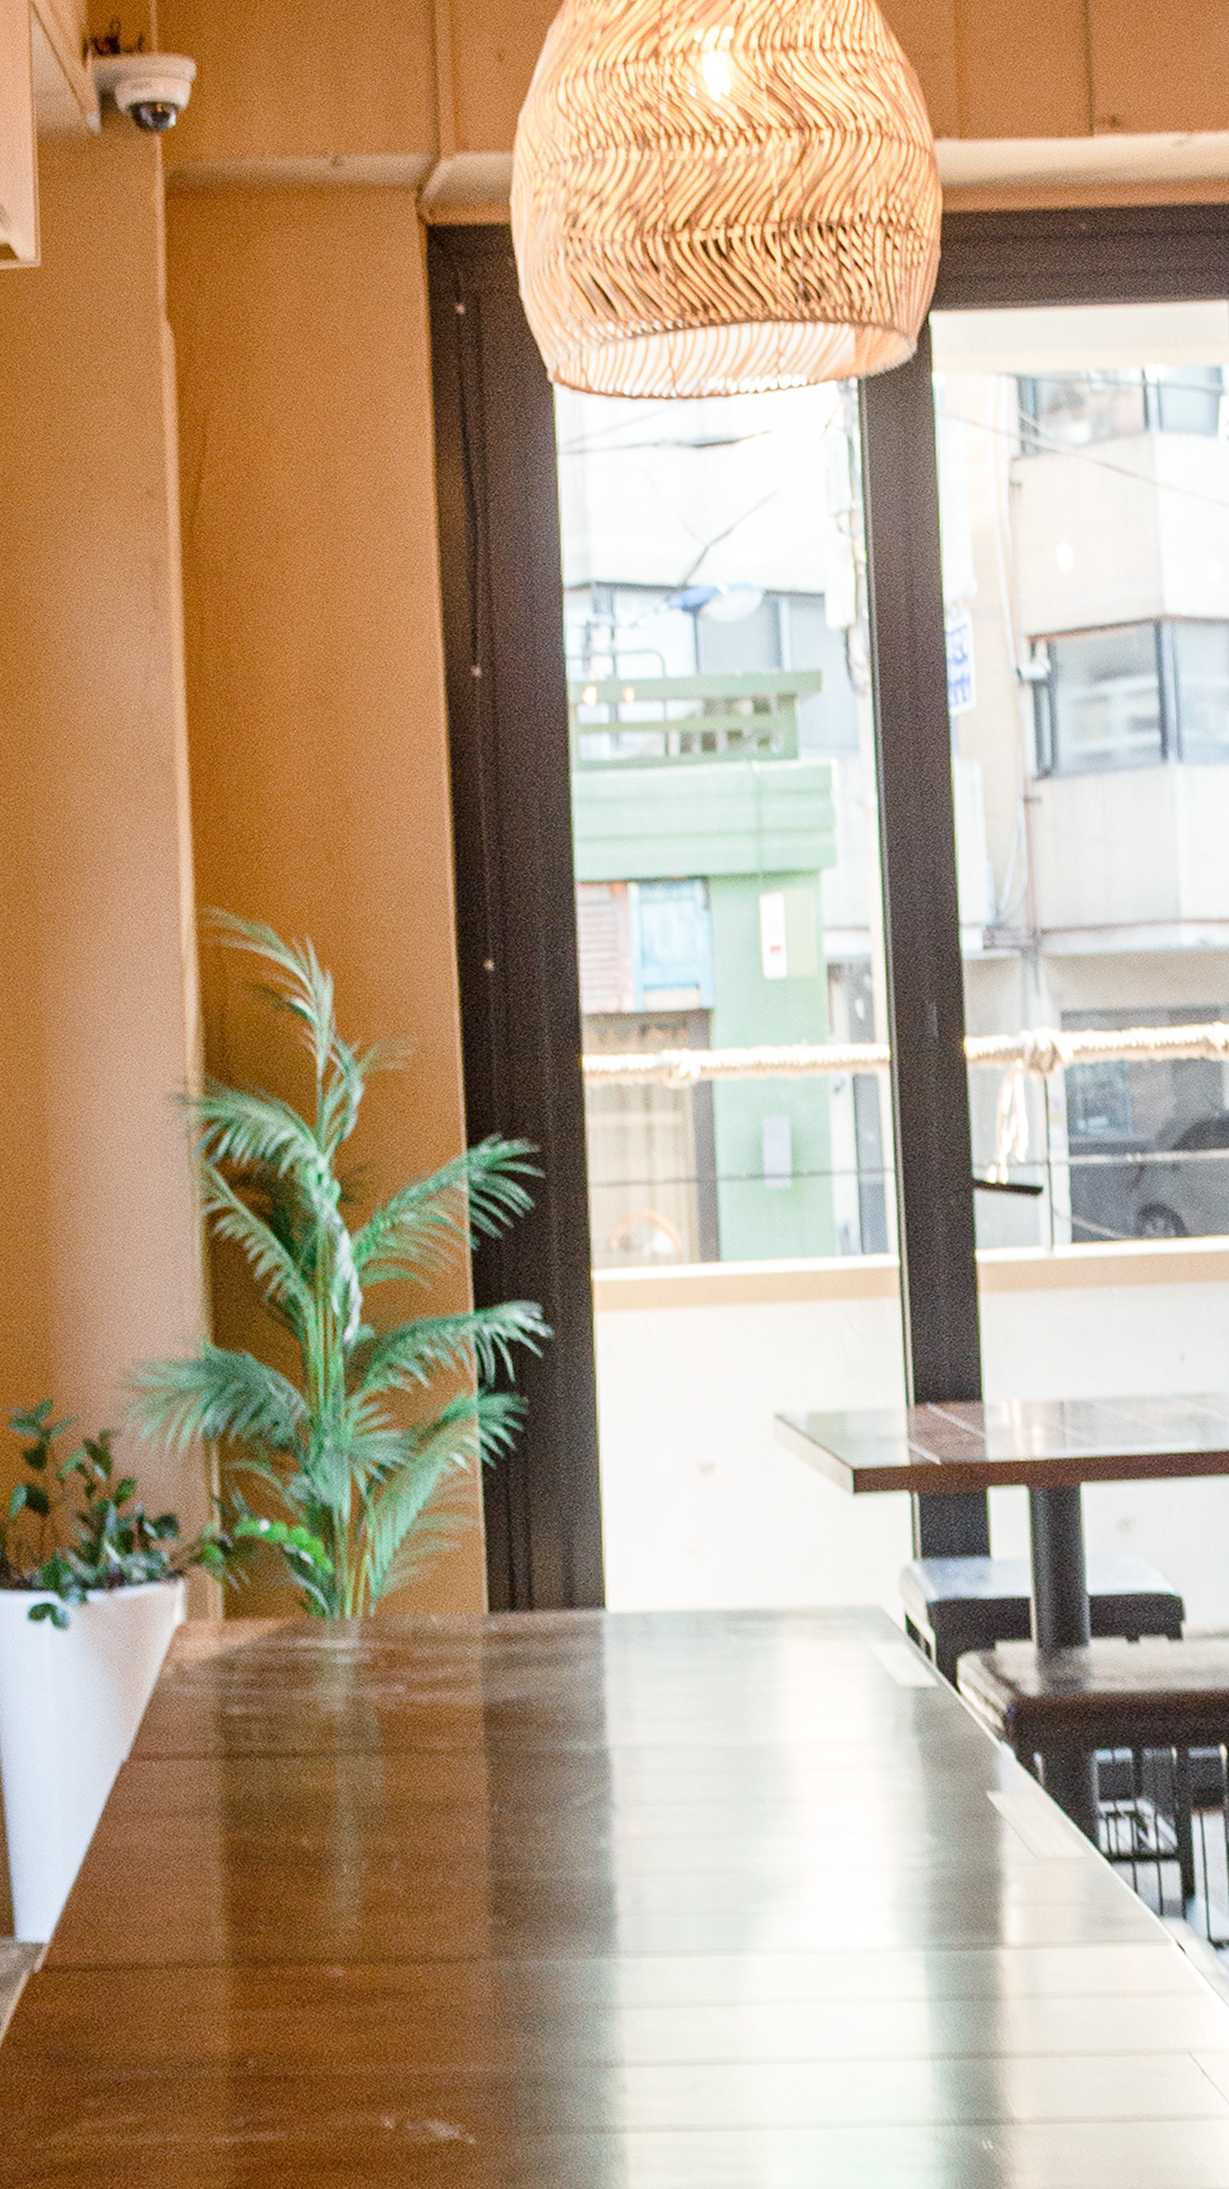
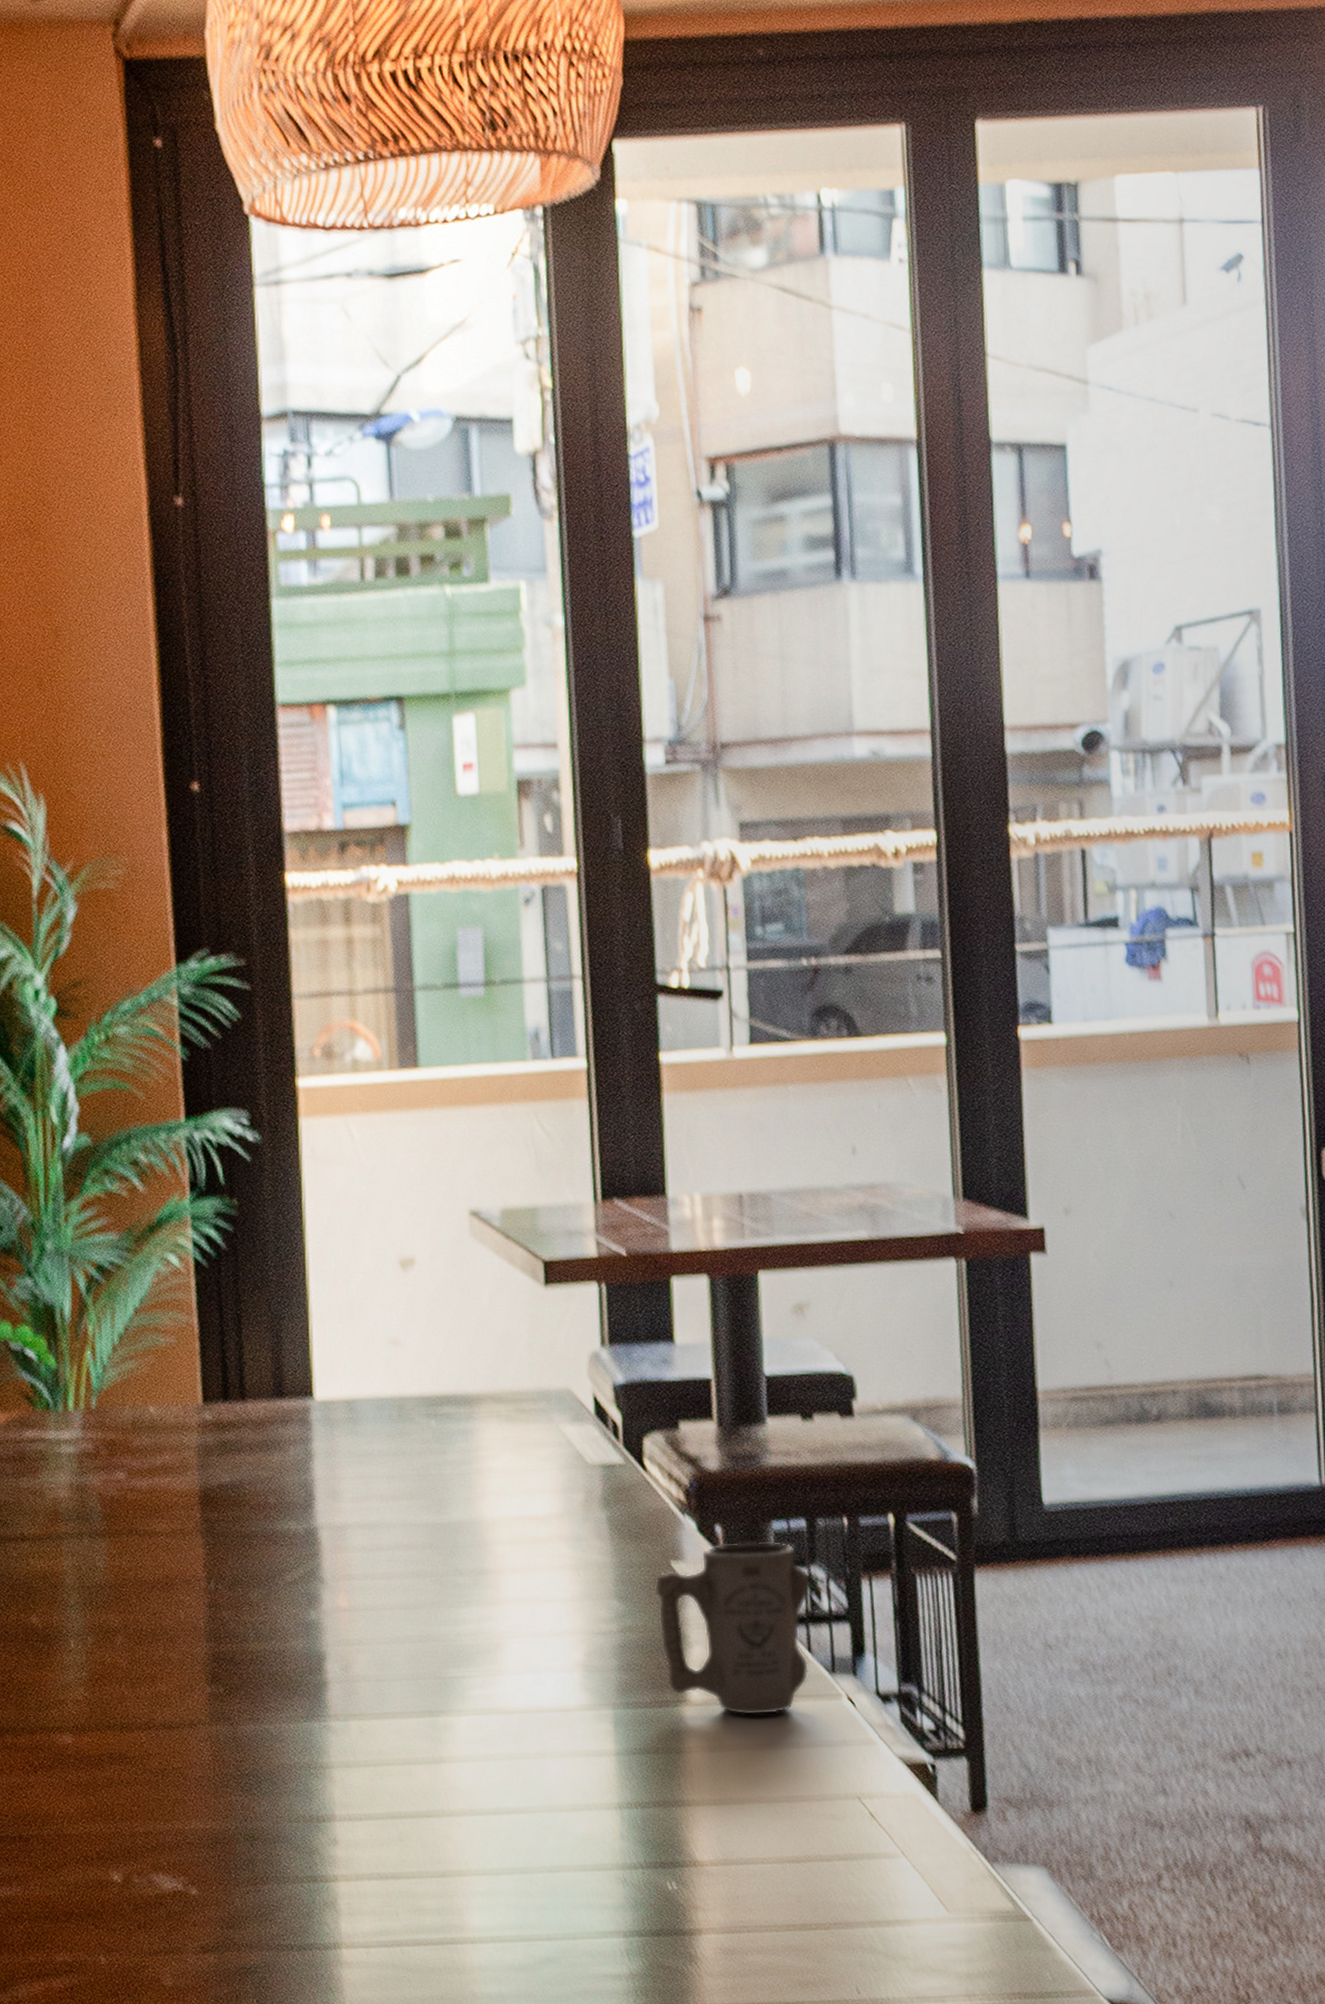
mug: none [969,1772,1138,1961] -> present [654,1541,811,1716]

